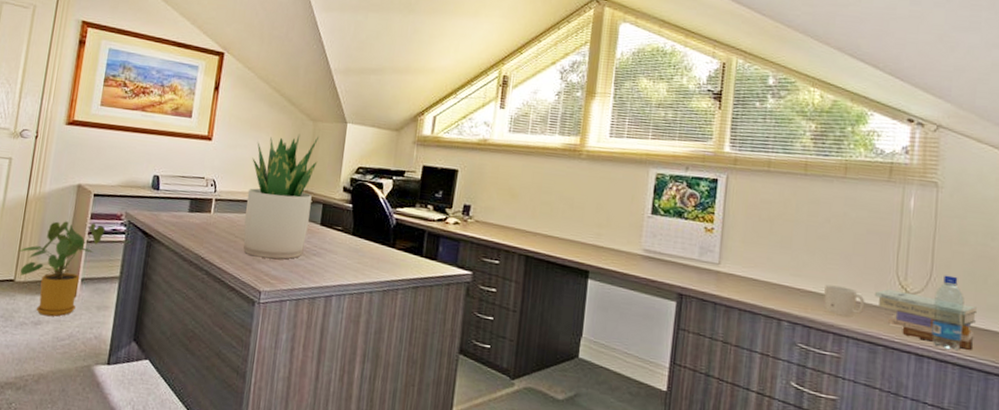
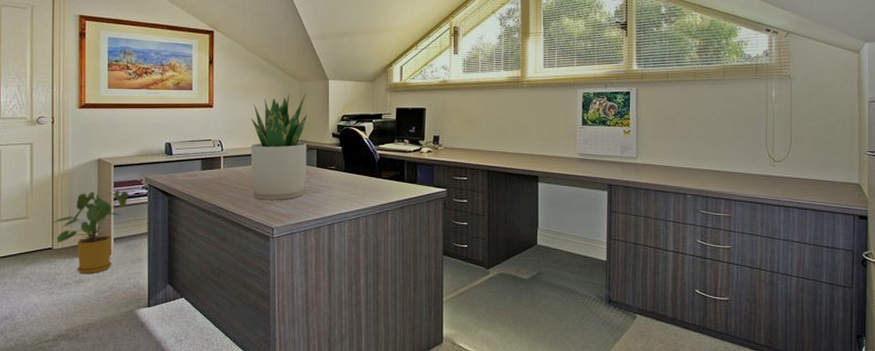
mug: present [823,284,865,317] -> none [716,163,746,185]
books: present [875,289,978,350] -> none [752,161,825,198]
bottle: present [931,275,965,351] -> none [794,144,815,200]

